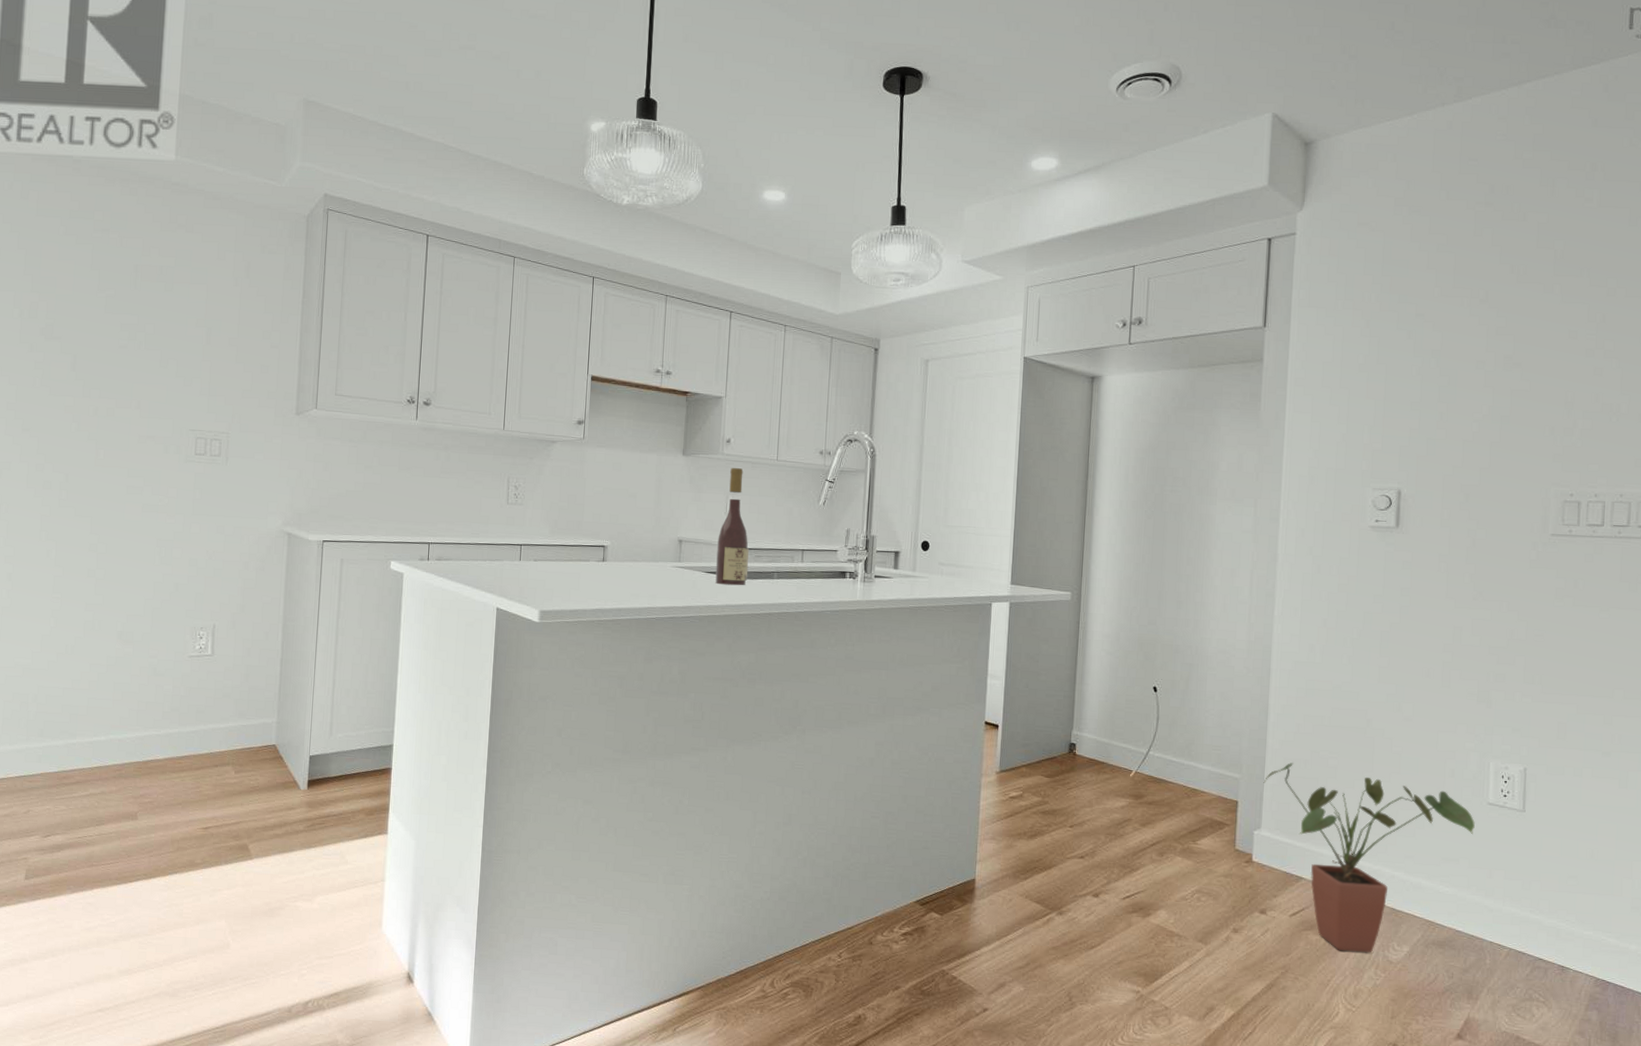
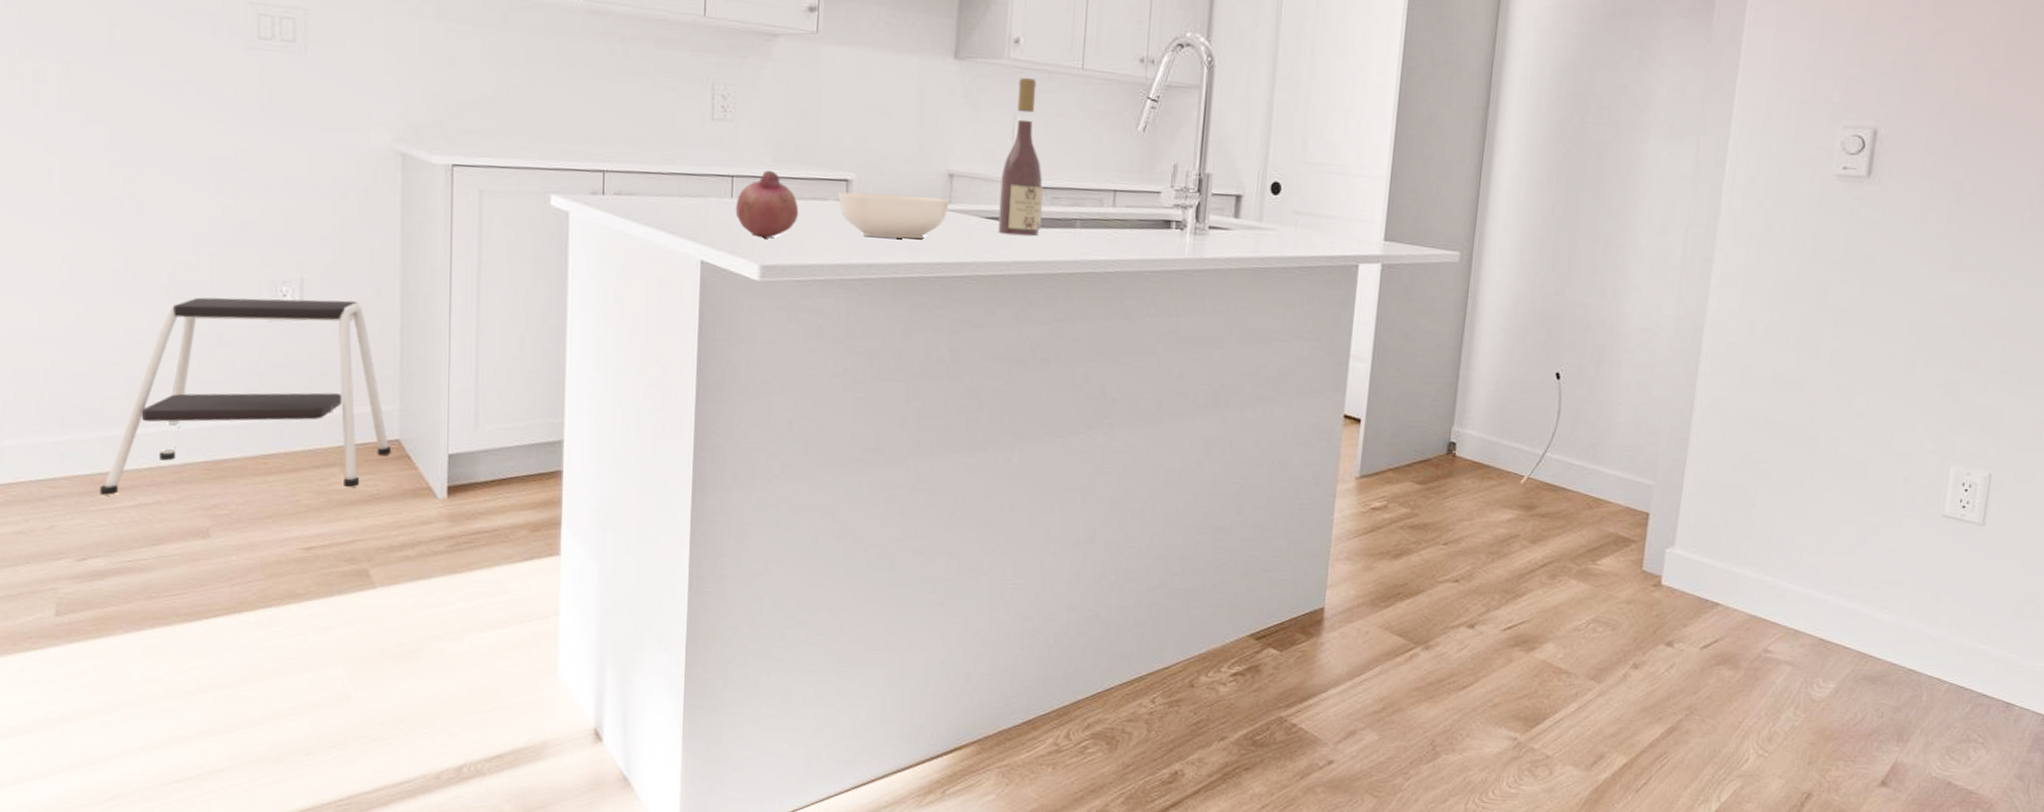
step stool: none [63,640,270,788] -> present [99,297,392,496]
fruit: none [522,540,569,590] -> present [735,170,799,238]
bowl: none [597,555,680,590] -> present [838,191,950,240]
house plant: present [1263,763,1475,952] -> none [1681,467,1926,690]

